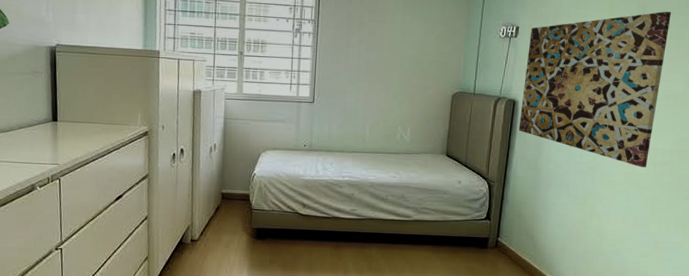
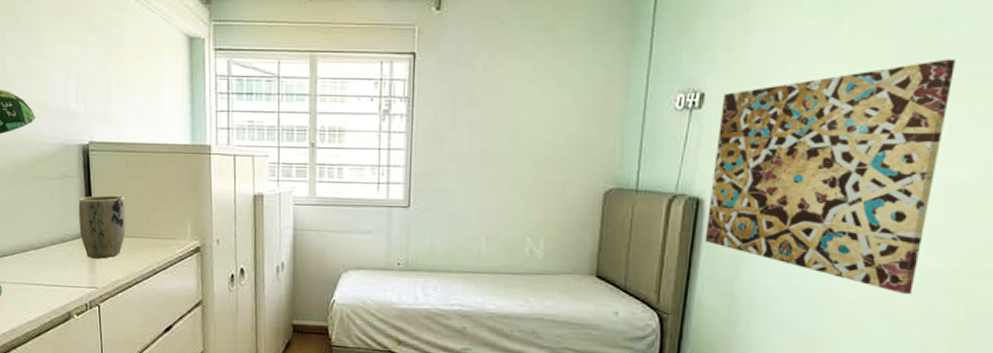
plant pot: none [44,88,87,140] -> present [78,195,126,259]

